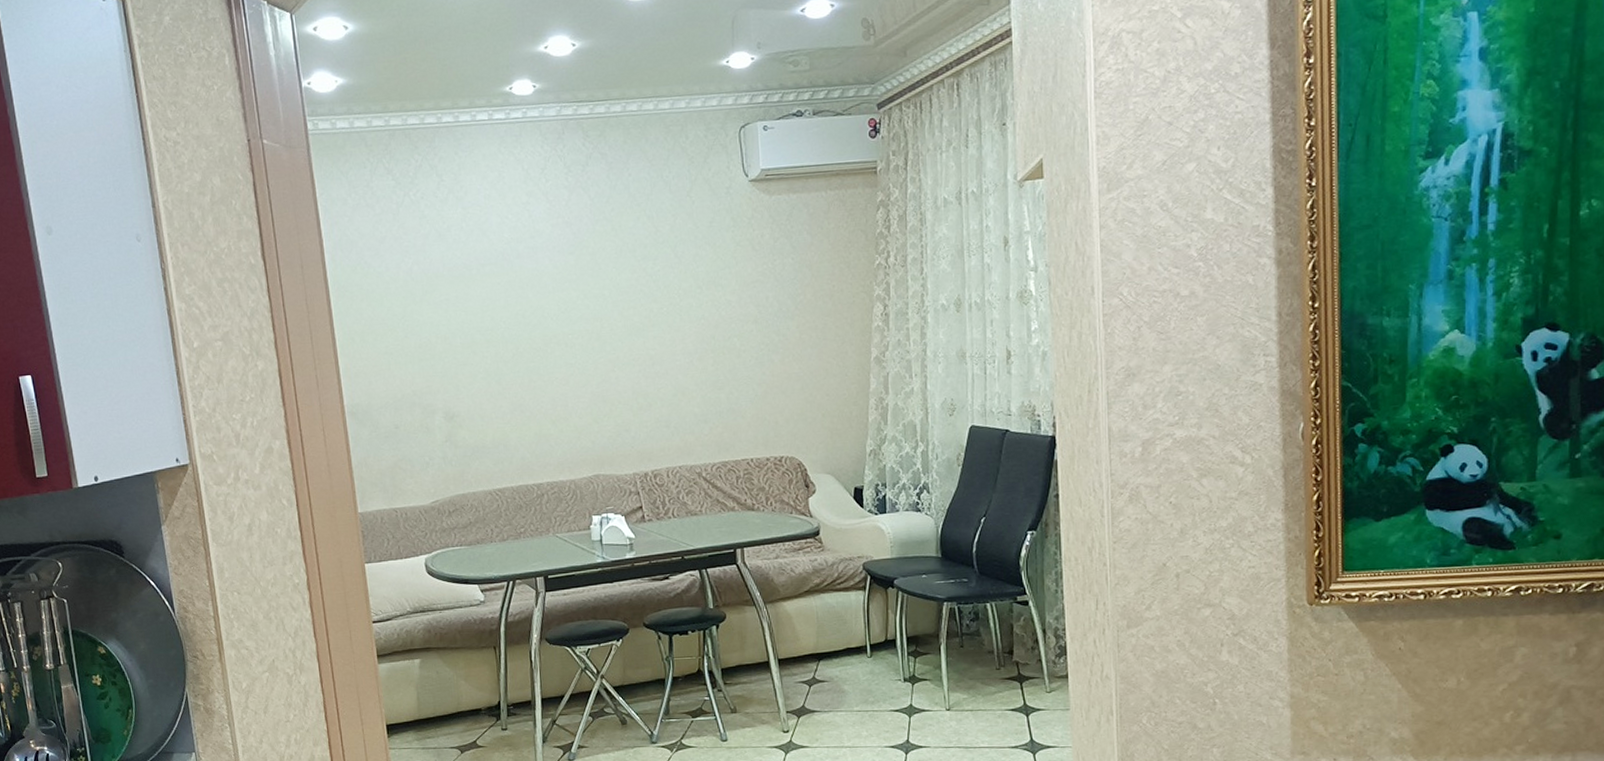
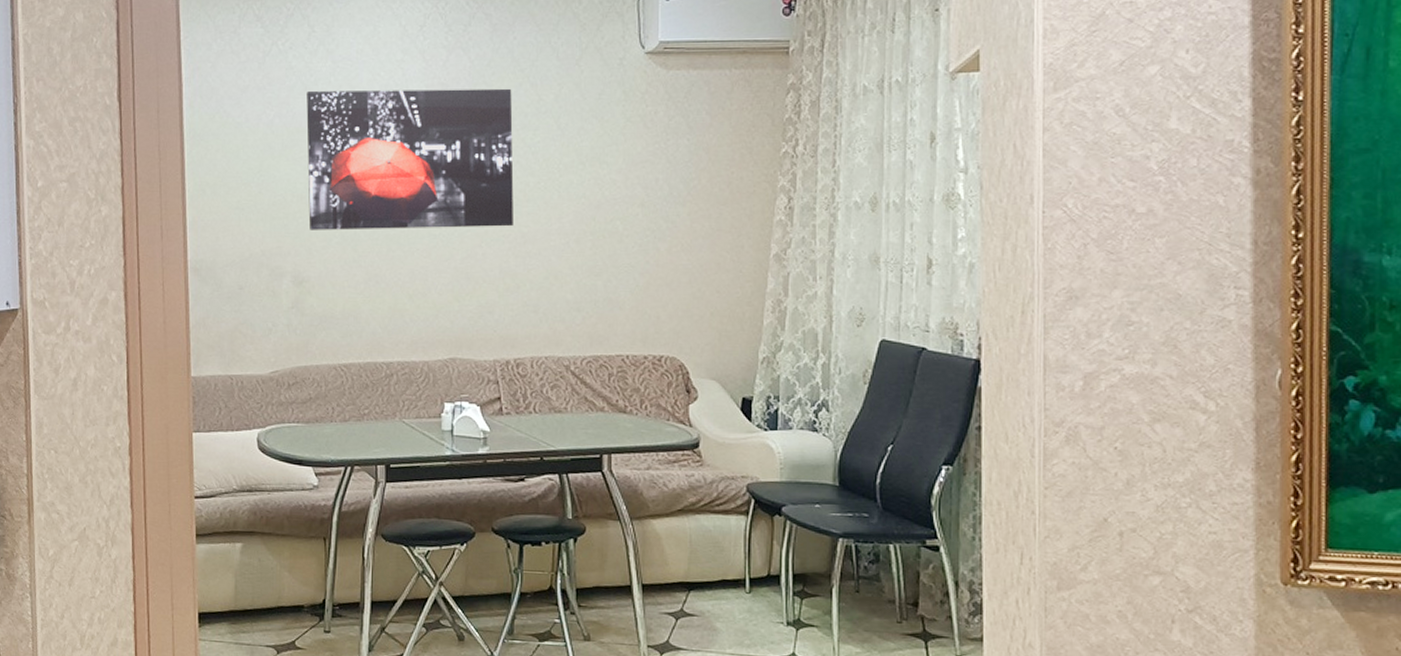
wall art: none [441,222,641,368] -> present [306,88,514,230]

